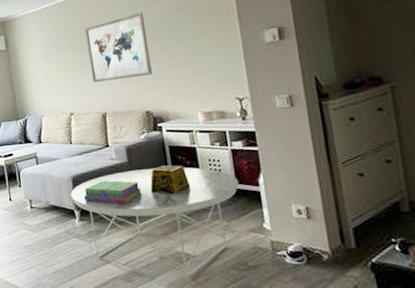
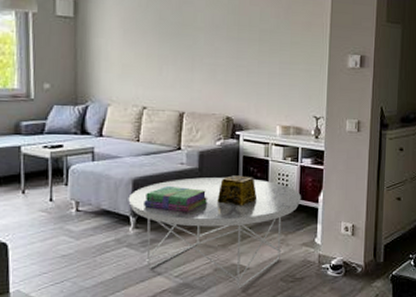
wall art: present [84,12,152,83] -> none [174,10,241,79]

